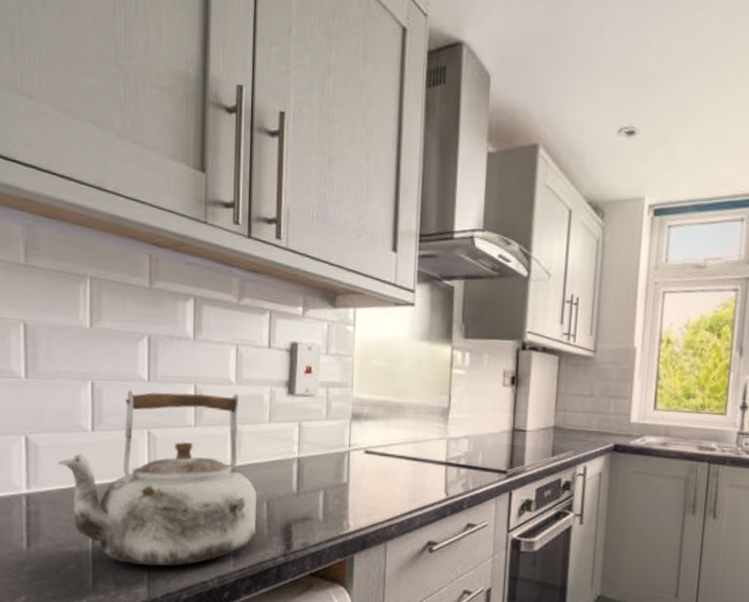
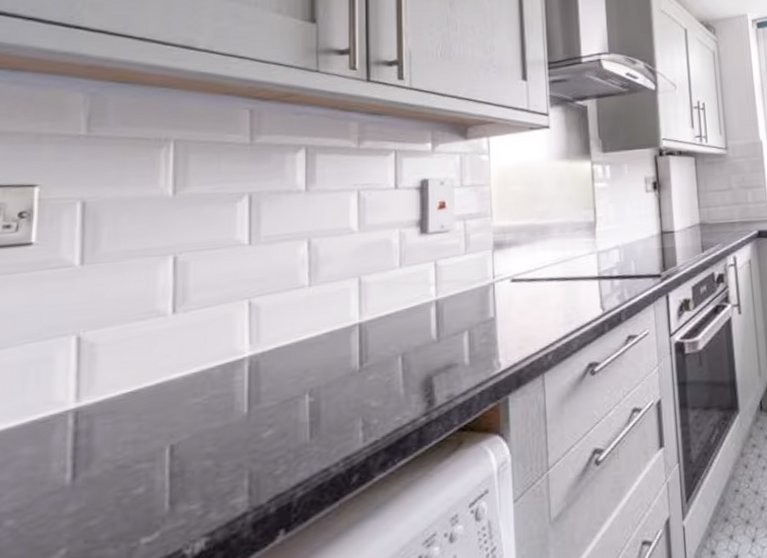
kettle: present [58,390,257,566] -> none [123,242,389,470]

